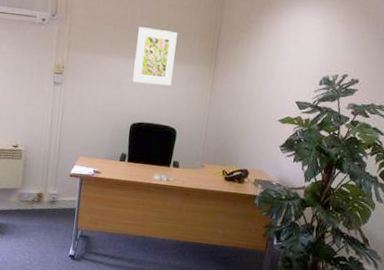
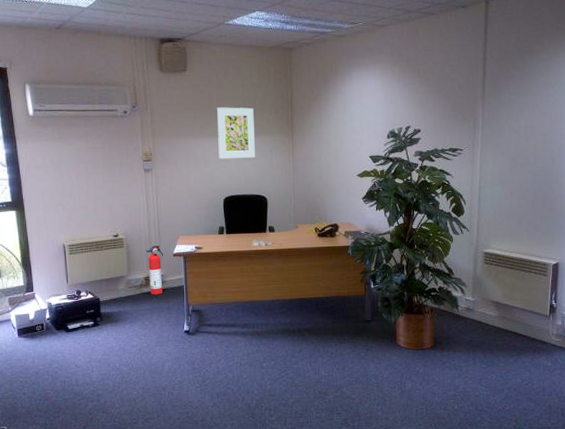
fire extinguisher: none [41,162,61,213] -> present [146,246,164,294]

